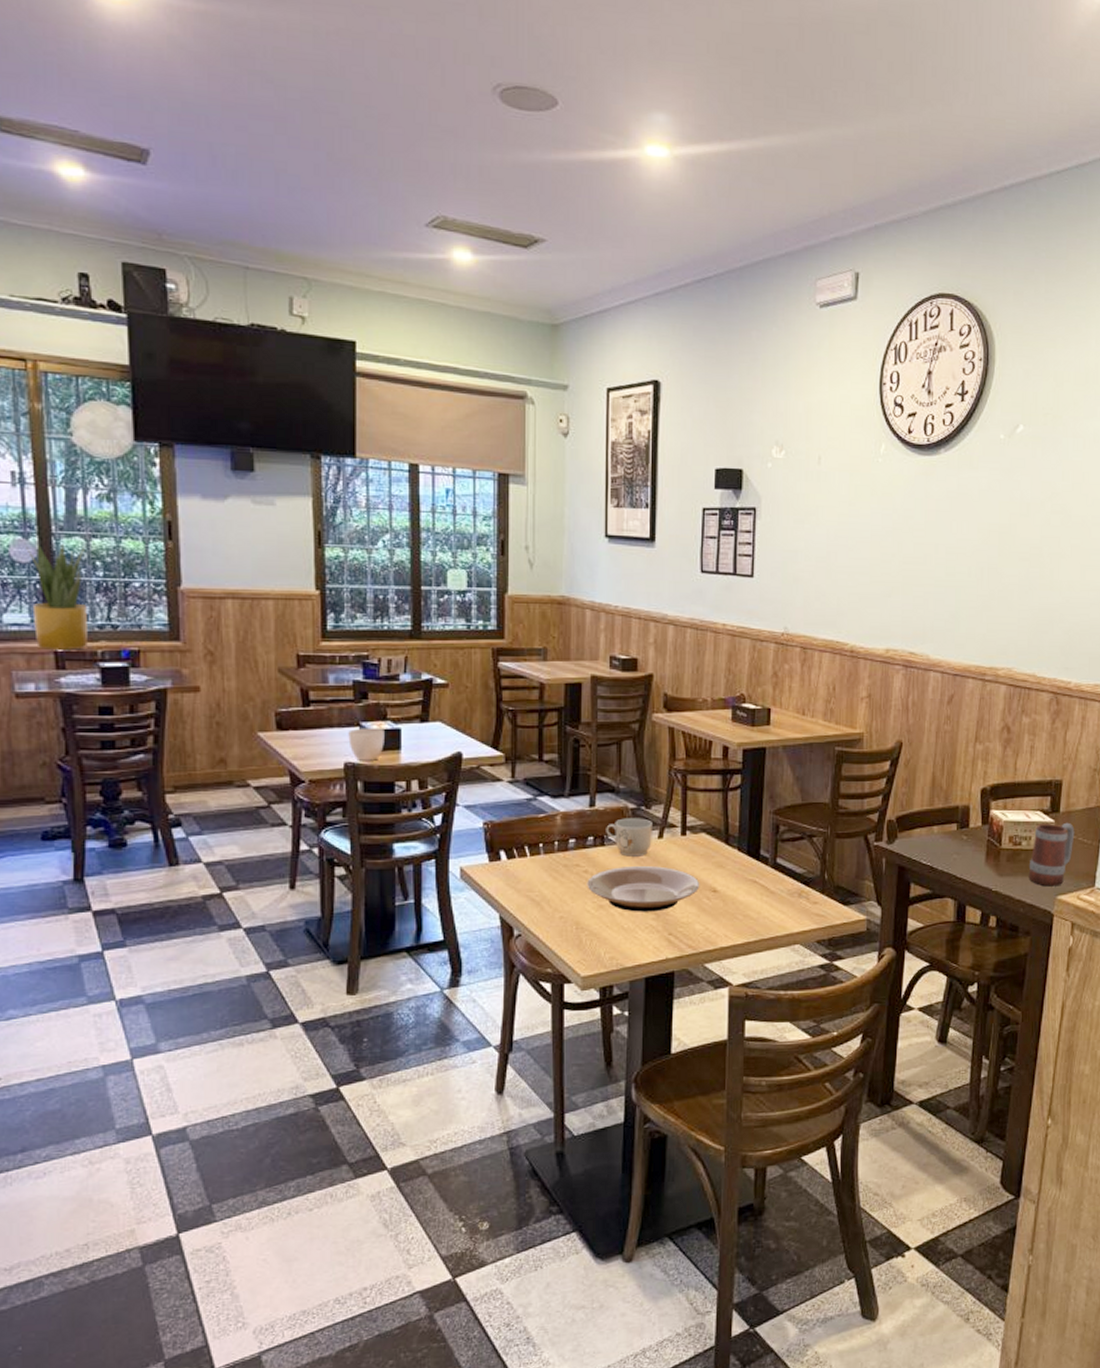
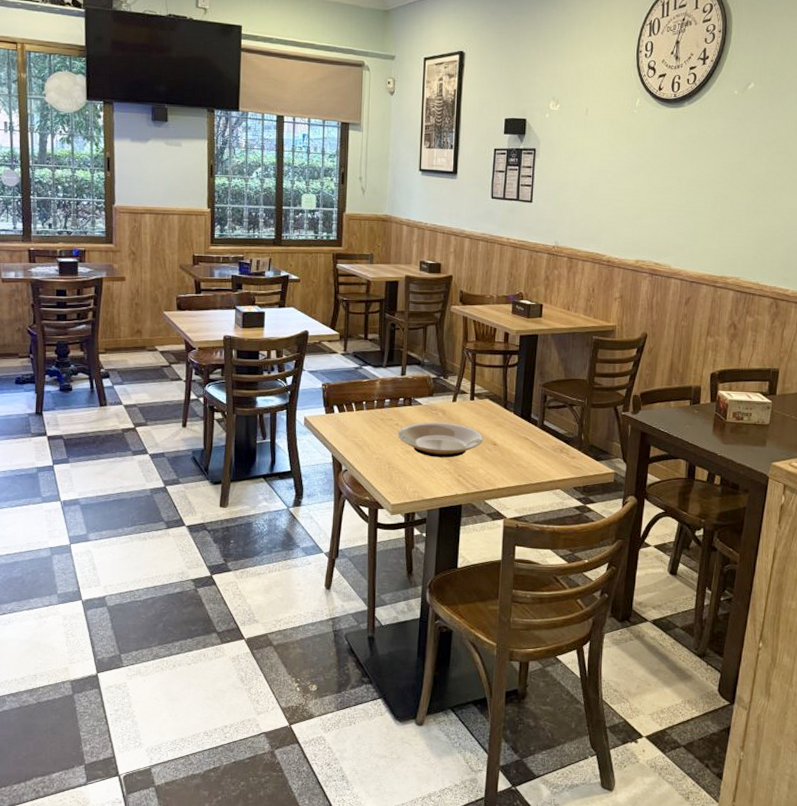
planter: present [26,542,87,650] -> none [12,172,51,249]
cup: present [348,728,384,761] -> none [227,310,253,335]
mug: present [606,818,652,857] -> none [413,385,448,415]
beer mug: present [1028,822,1075,887] -> none [748,403,789,455]

